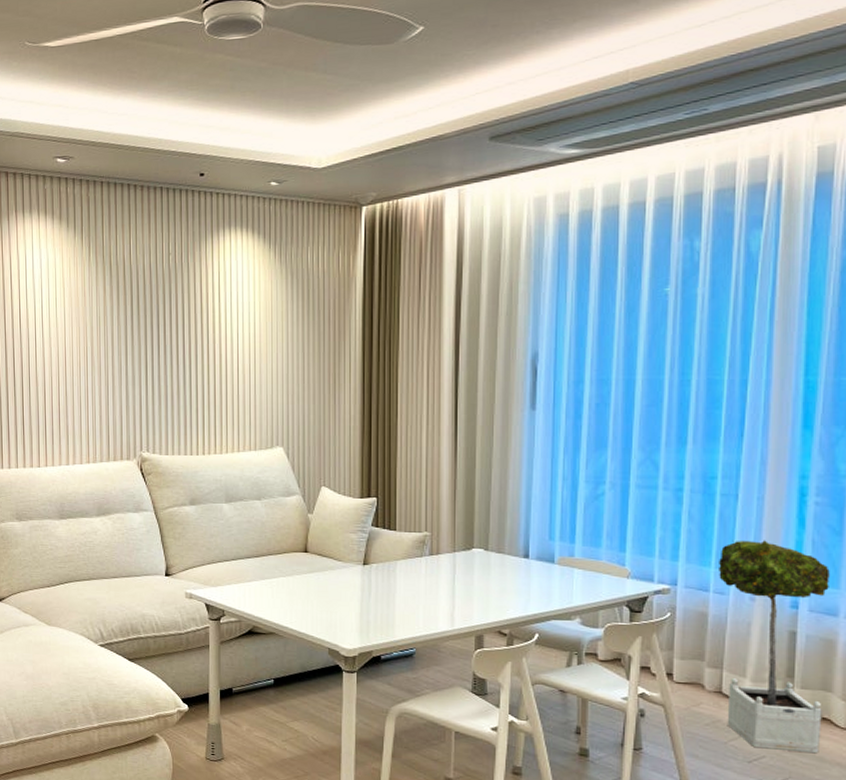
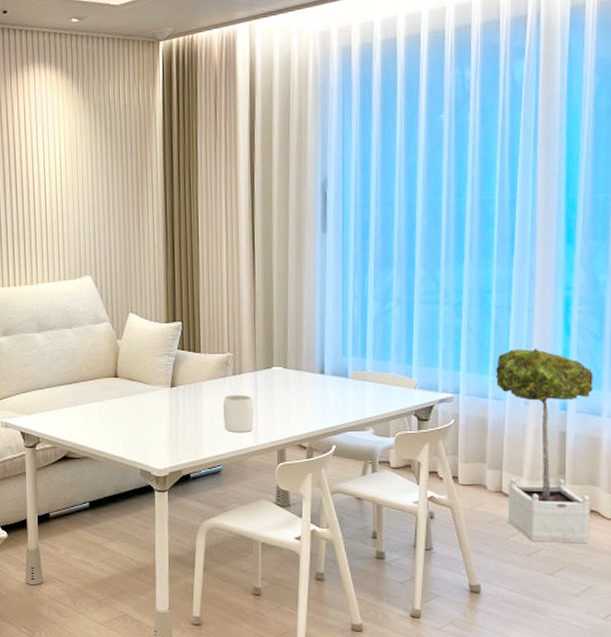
mug: none [418,575,451,616] -> present [223,394,254,433]

